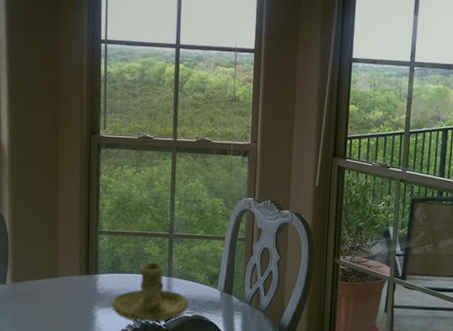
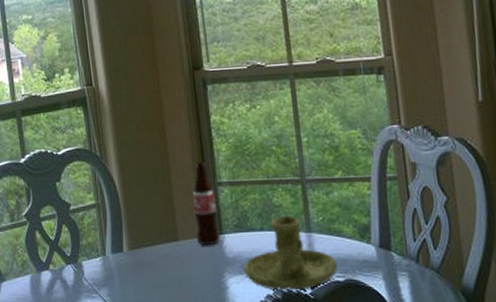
bottle: none [73,212,96,283] -> present [192,161,220,246]

